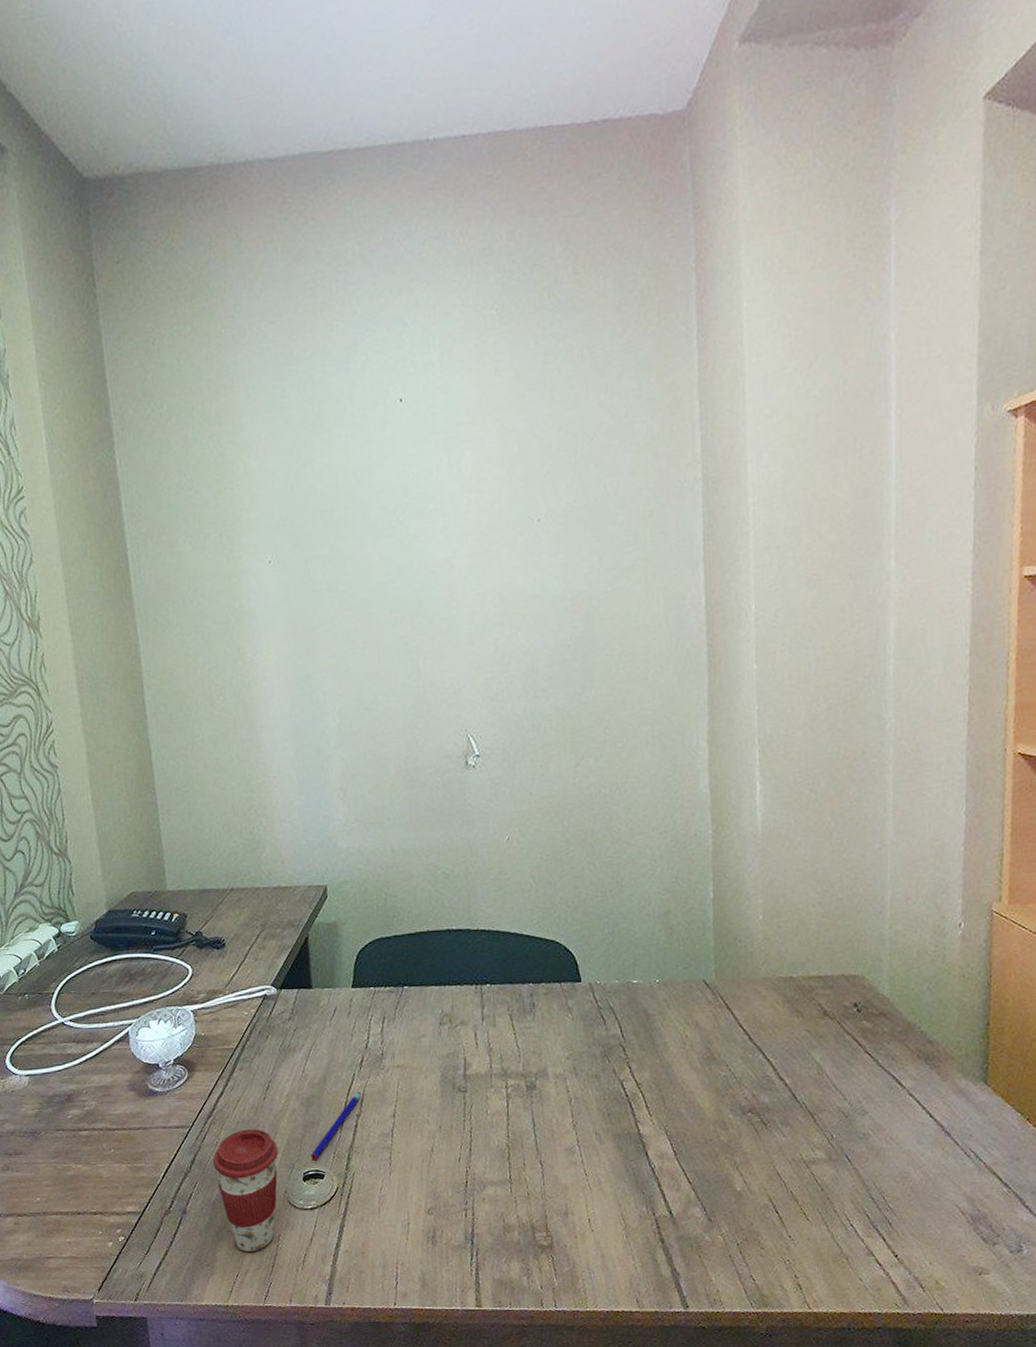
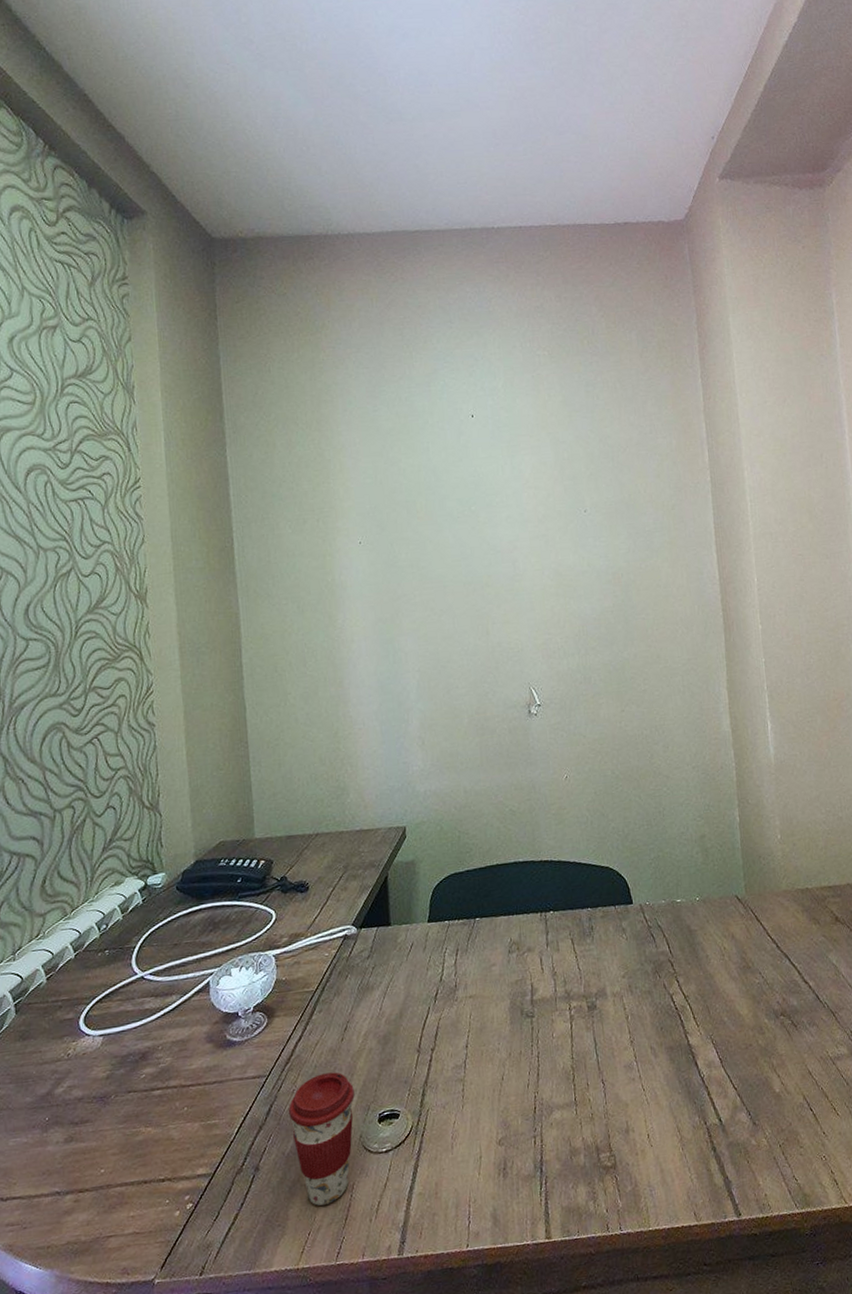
pen: present [310,1092,361,1160] -> none [386,1025,436,1099]

